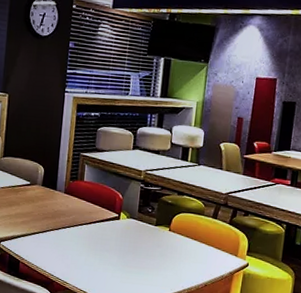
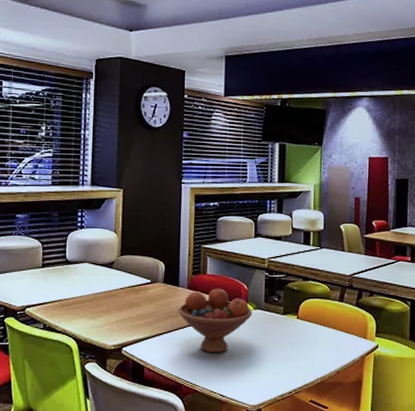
fruit bowl: none [54,195,126,256] -> present [178,288,253,354]

